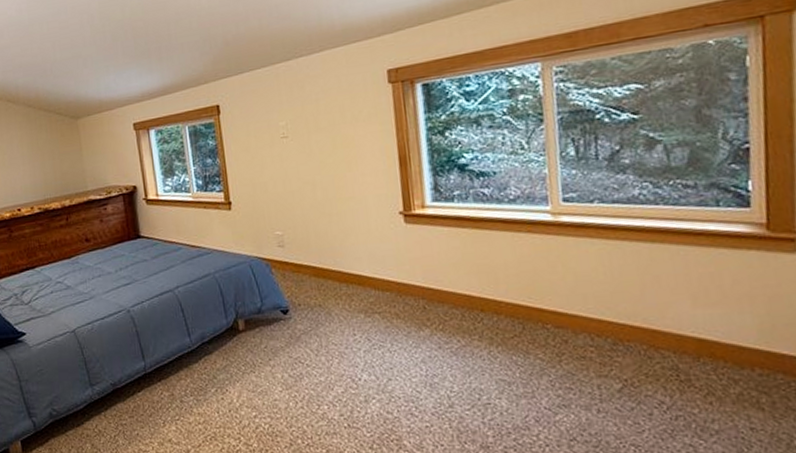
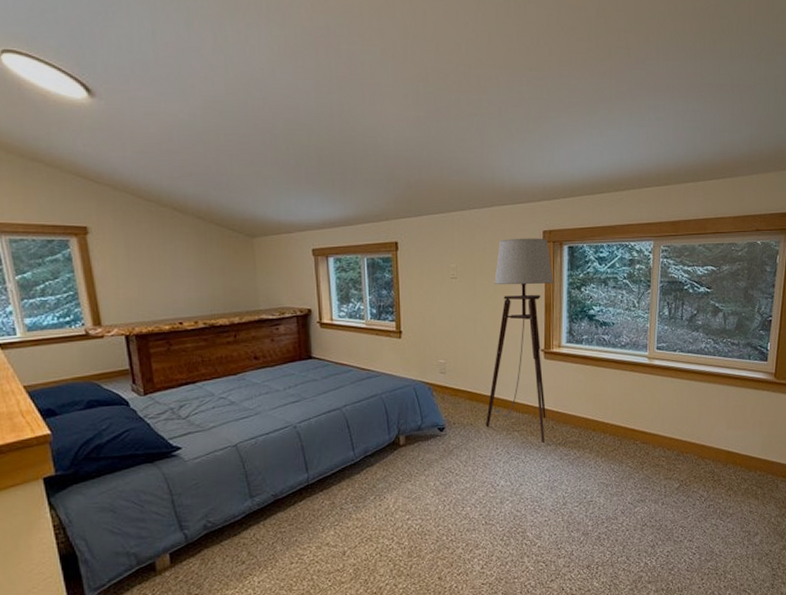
floor lamp: none [332,78,417,329] -> present [485,238,553,444]

